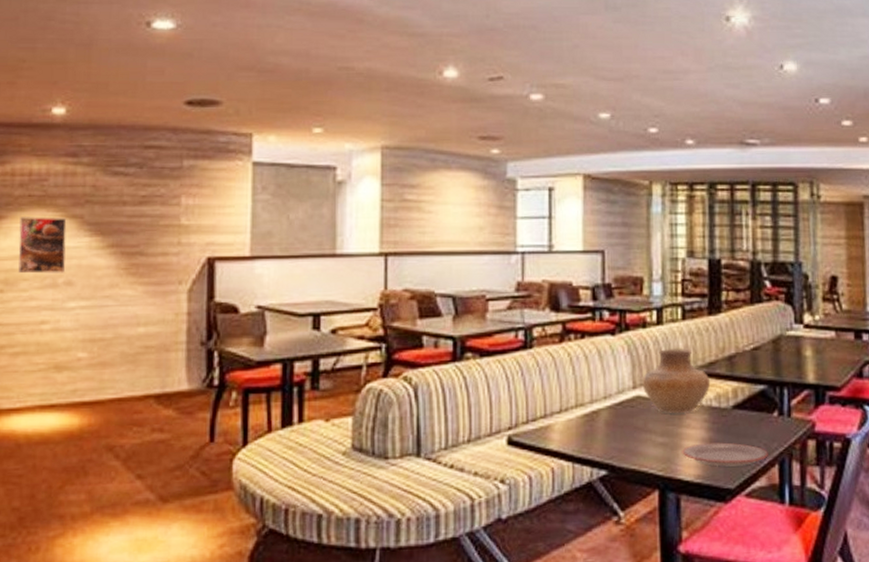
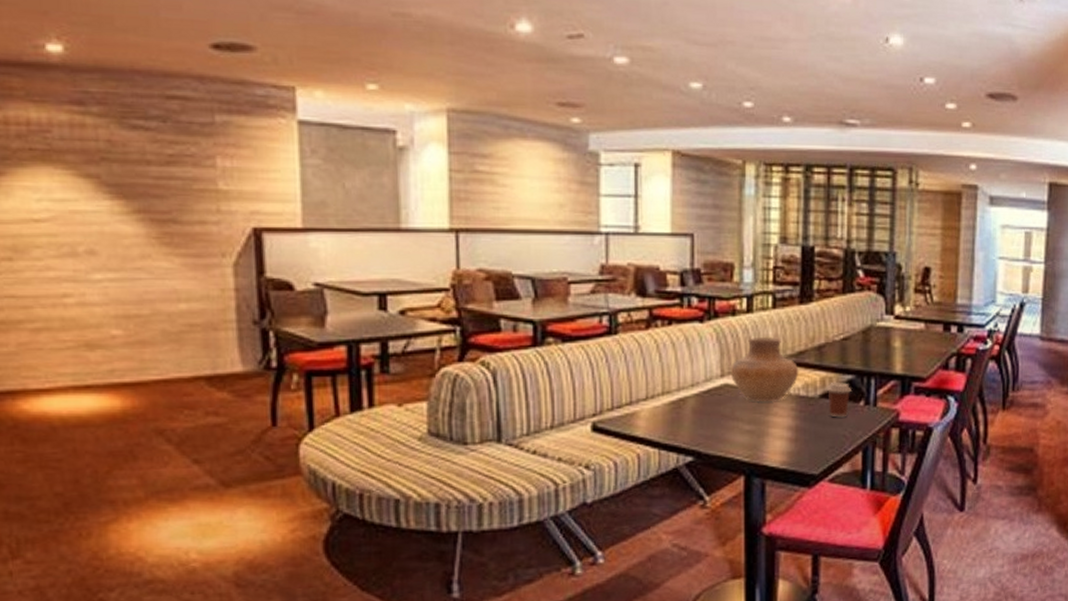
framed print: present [18,217,67,274] -> none [22,174,84,241]
plate: present [682,442,768,467] -> none [769,430,853,454]
coffee cup: none [738,393,764,429] -> present [826,383,851,418]

